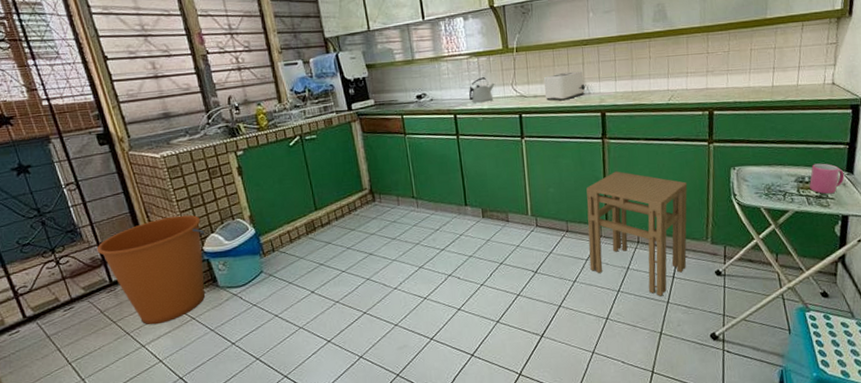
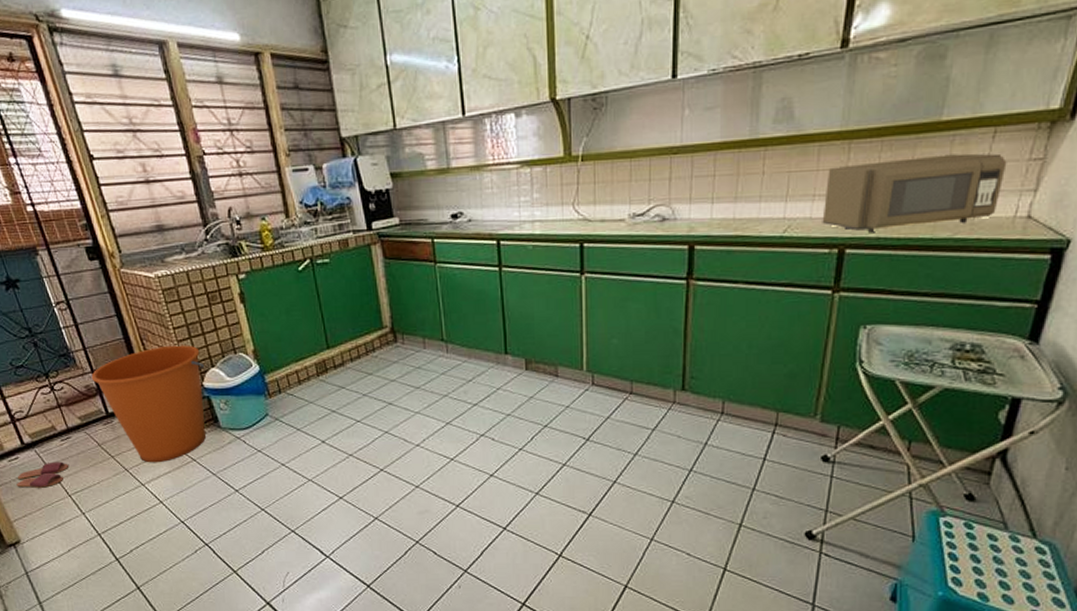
slippers: none [15,331,70,360] -> present [16,461,68,488]
kettle: present [468,76,495,104] -> none [516,192,551,228]
toaster: present [543,71,586,101] -> none [615,188,670,228]
stool: present [586,171,688,297] -> none [656,322,797,481]
microwave: none [694,40,814,99] -> present [822,153,1007,233]
mug: present [809,163,845,195] -> none [969,326,1025,369]

